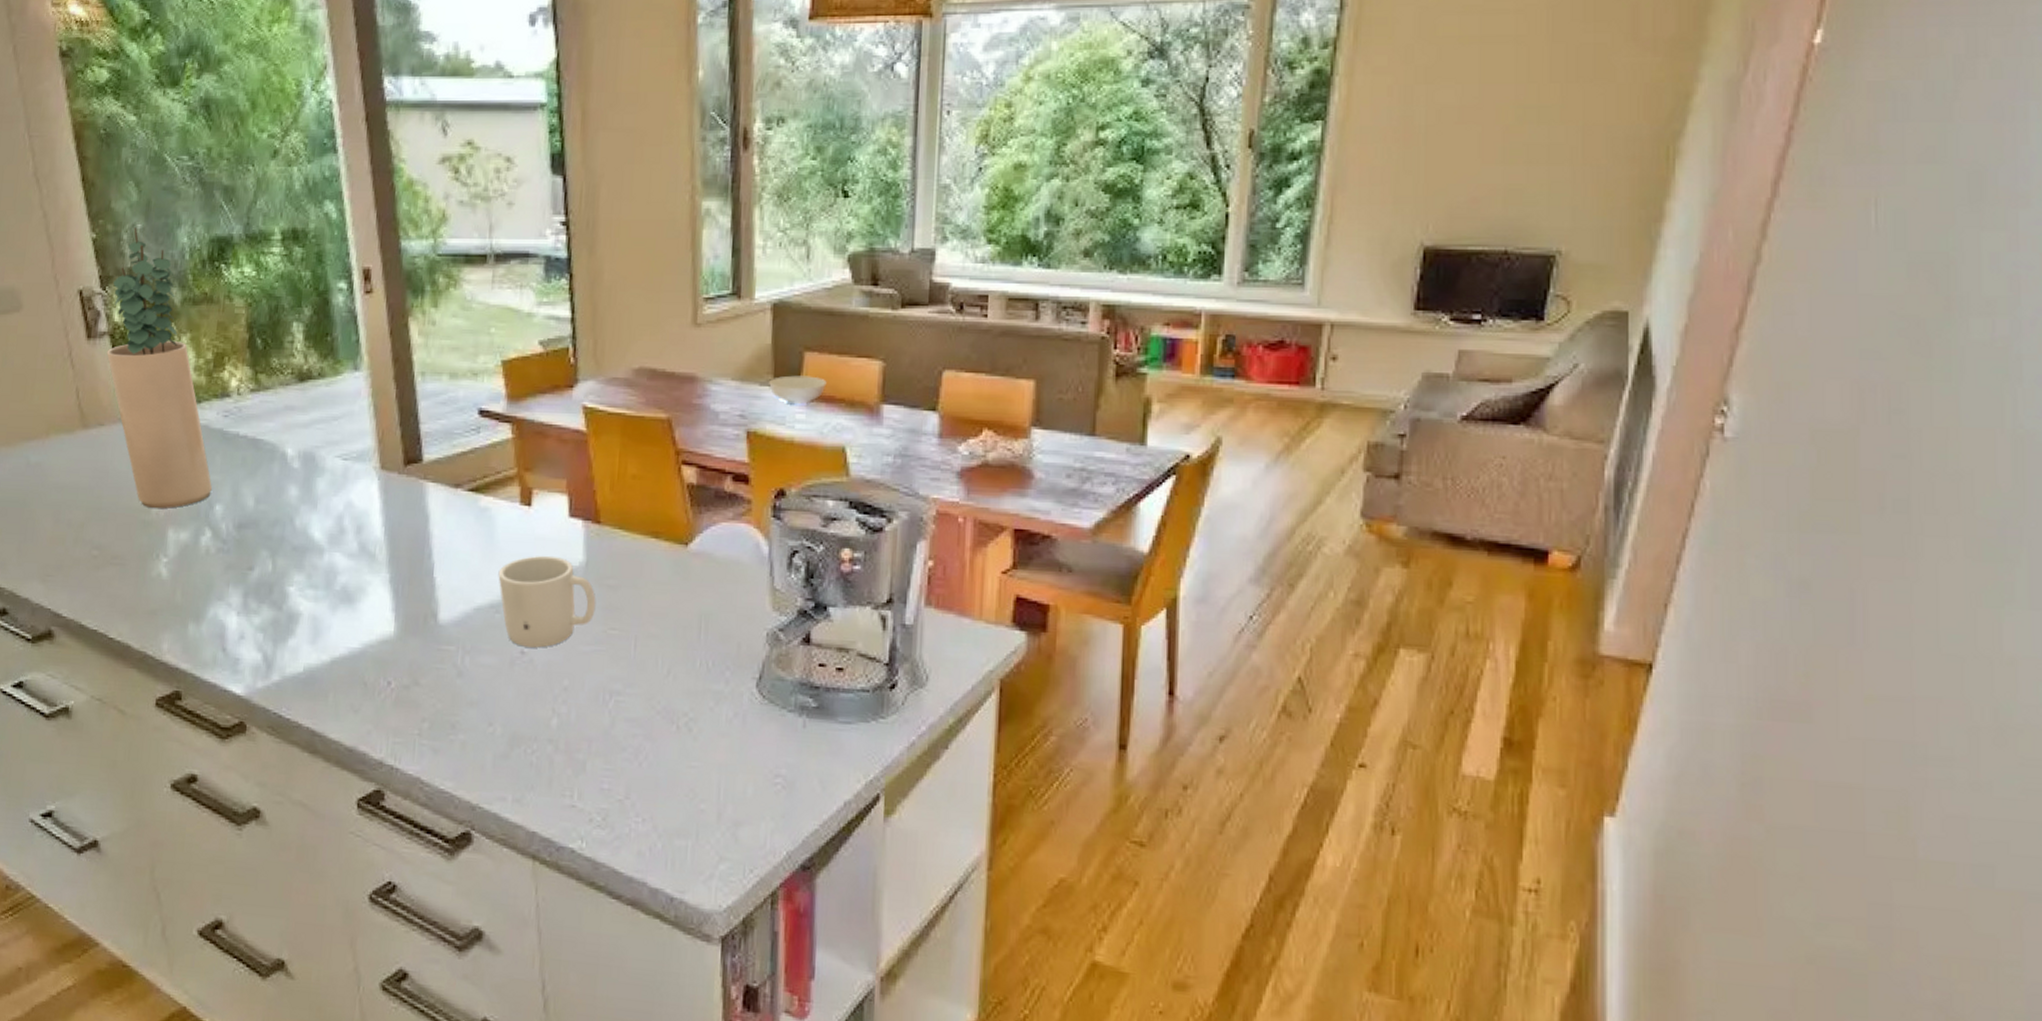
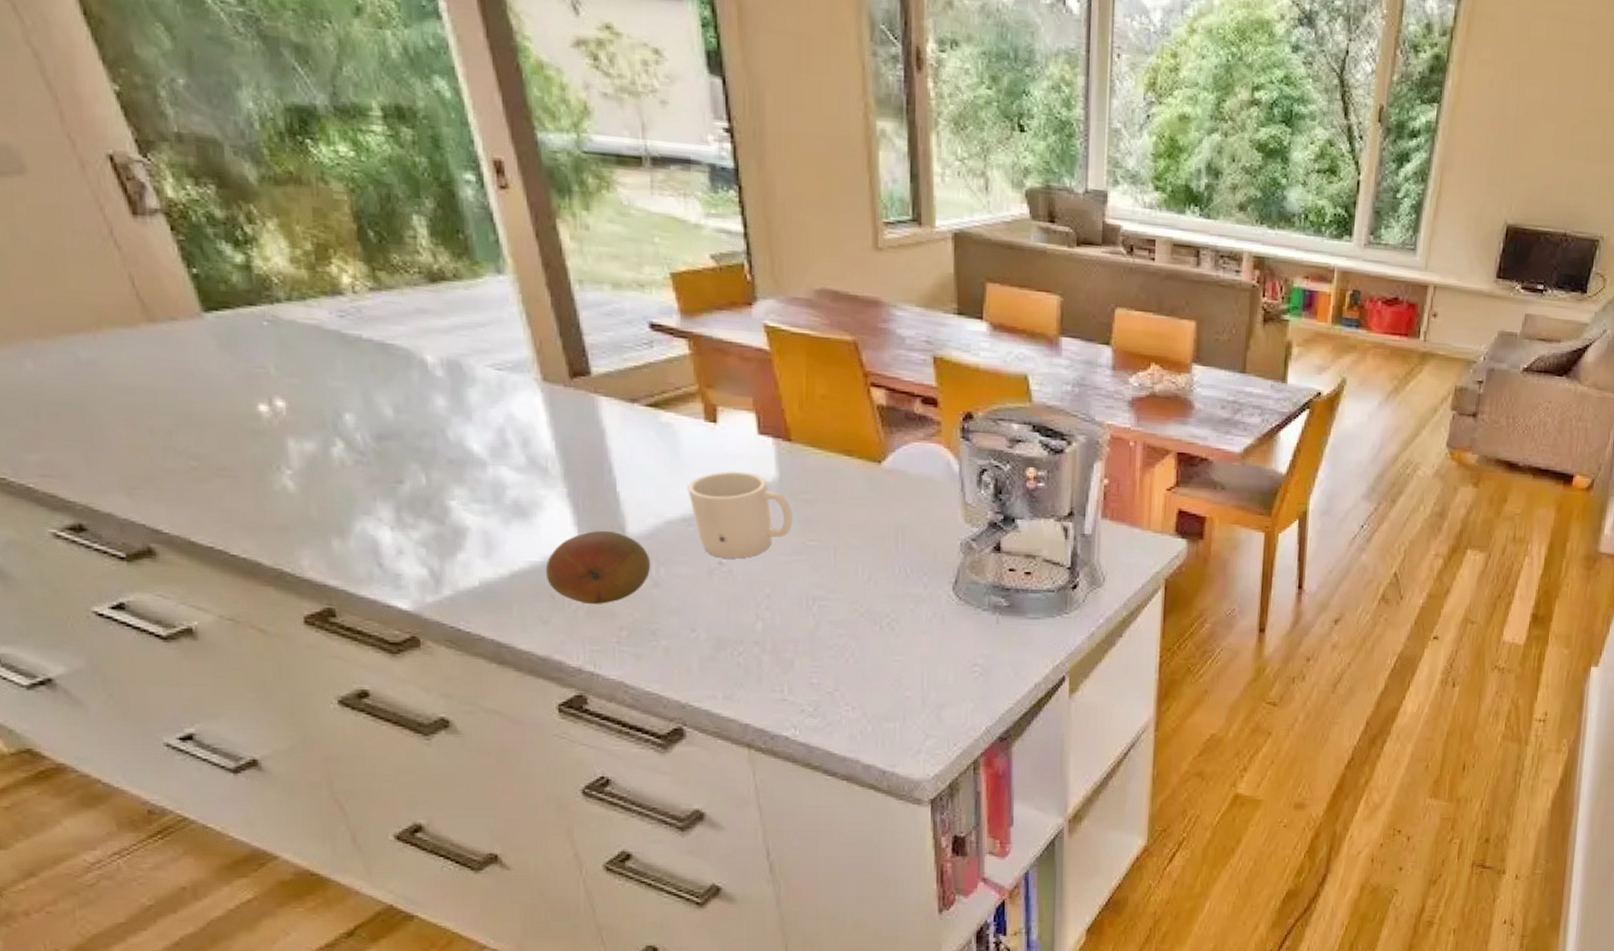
vase: present [106,227,212,509] -> none [157,82,337,417]
fruit: none [361,616,458,694] -> present [545,530,651,604]
bowl: present [769,375,827,405] -> none [953,305,1009,334]

